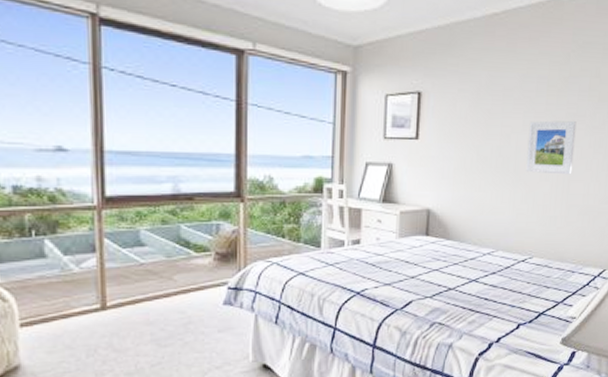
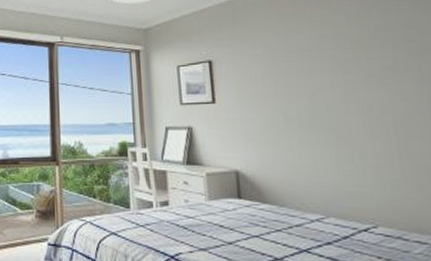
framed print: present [526,120,577,175] -> none [337,74,407,132]

